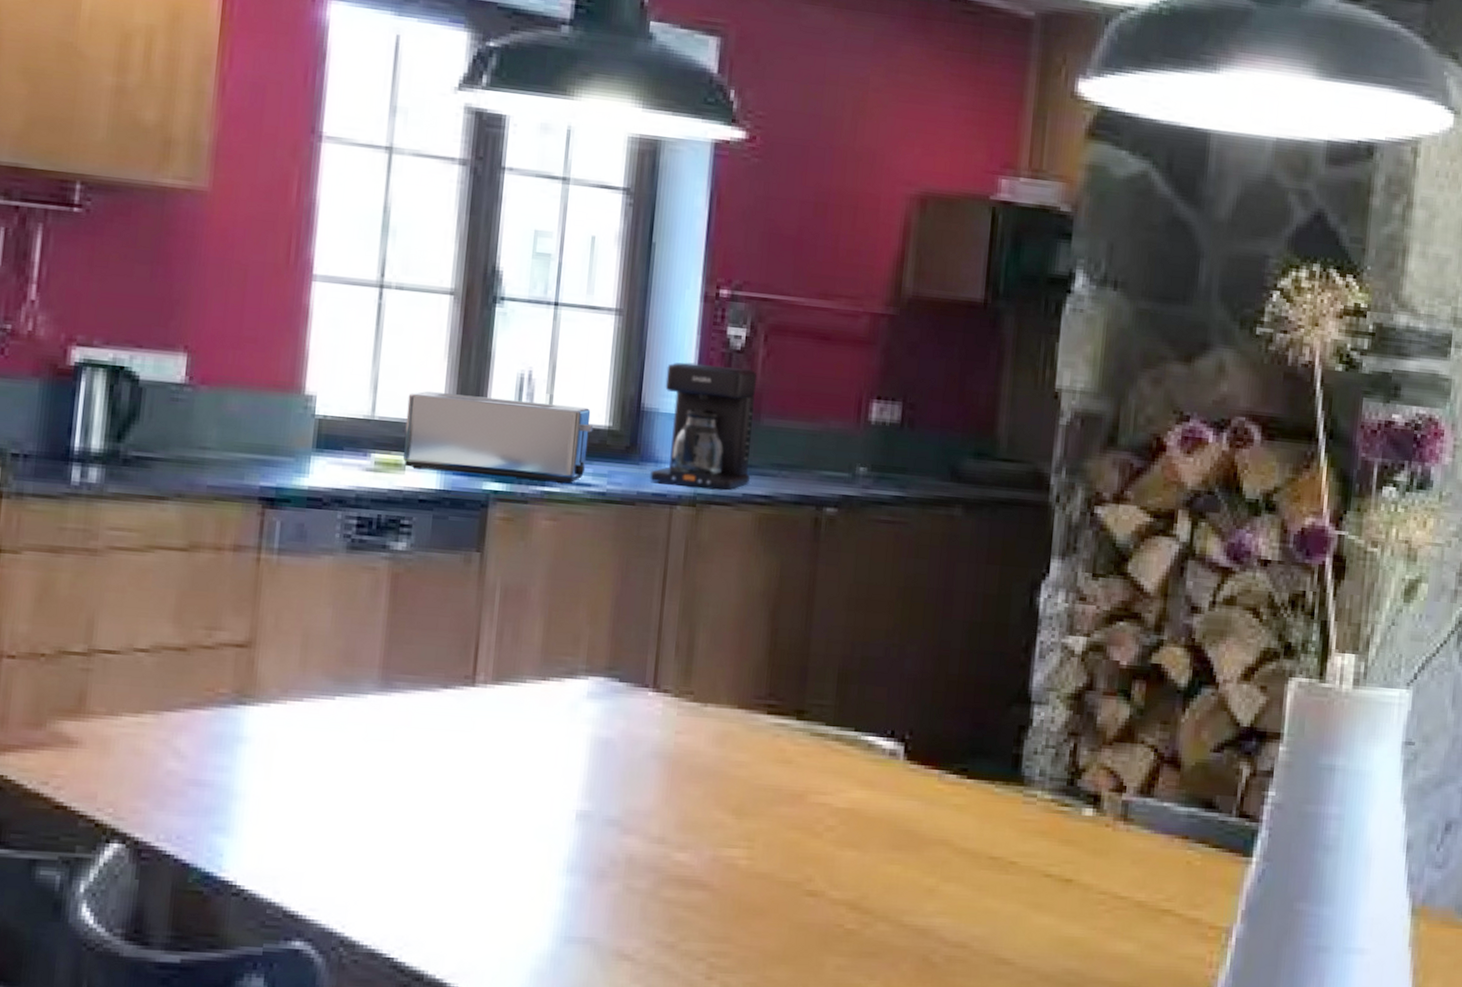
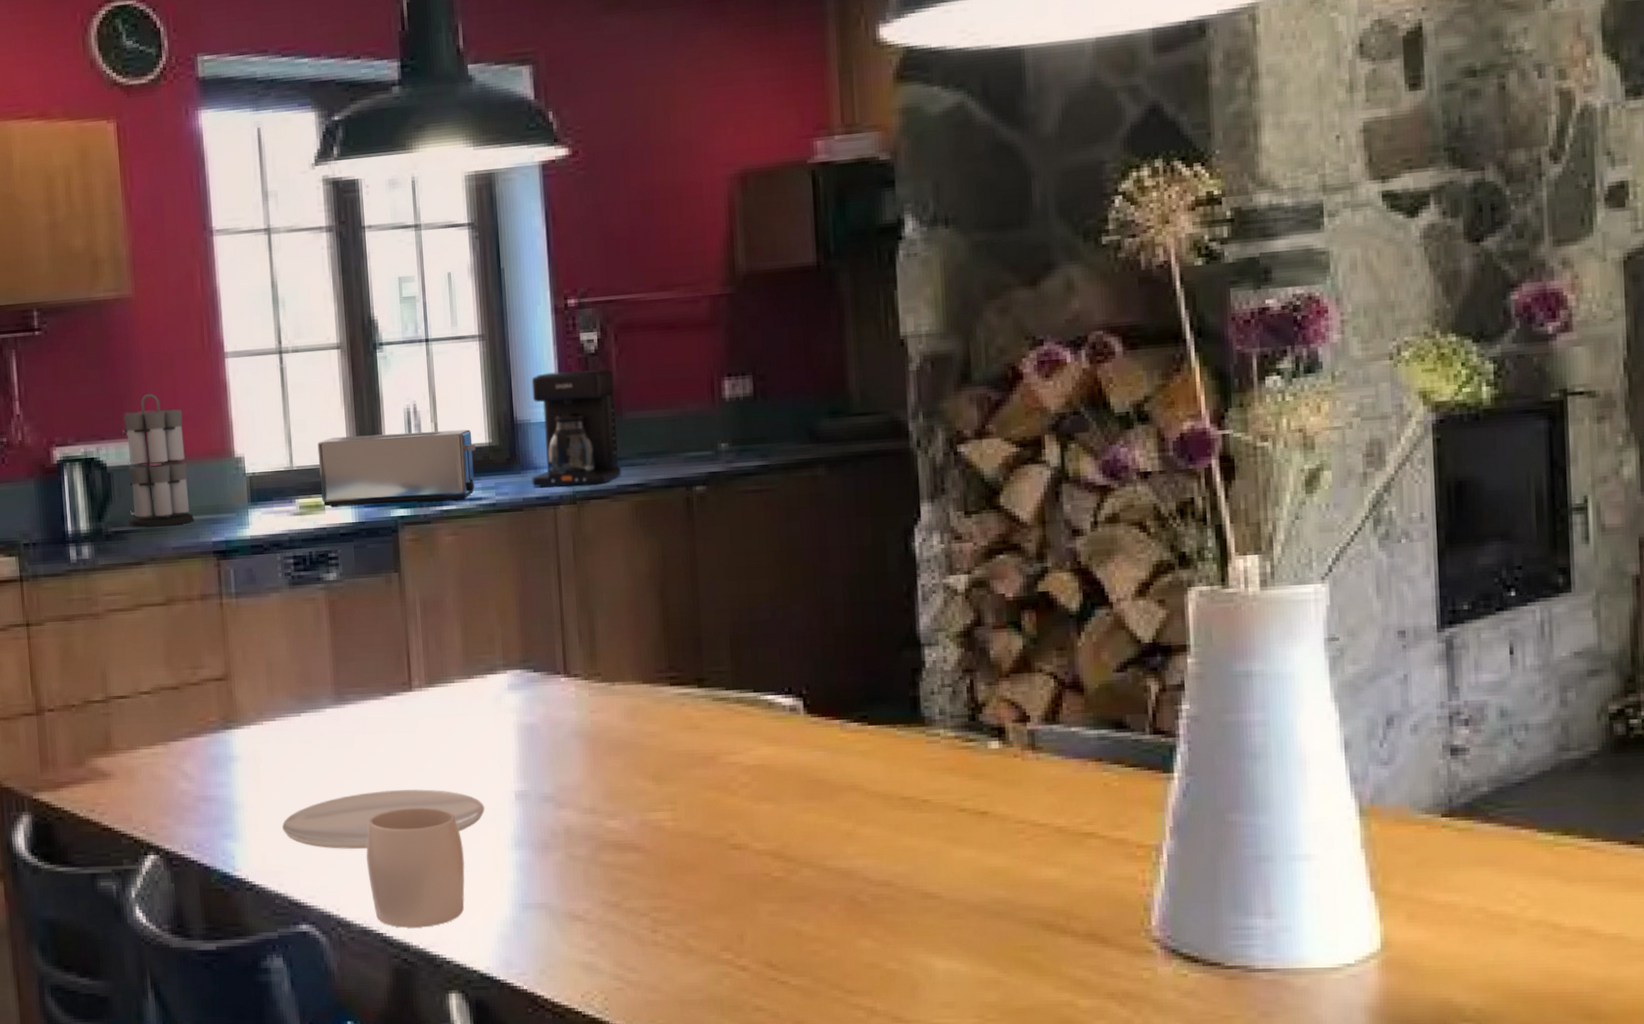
spice rack: none [153,304,249,461] -> present [122,393,194,528]
plate: none [290,795,539,859] -> present [282,789,485,849]
mug: none [387,817,506,955] -> present [366,807,465,928]

